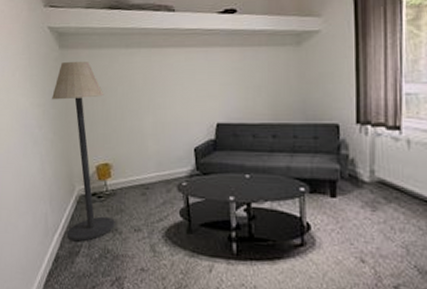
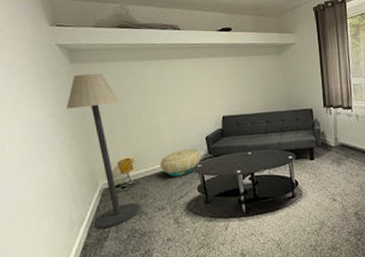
basket: none [140,160,188,193] -> present [160,148,202,177]

